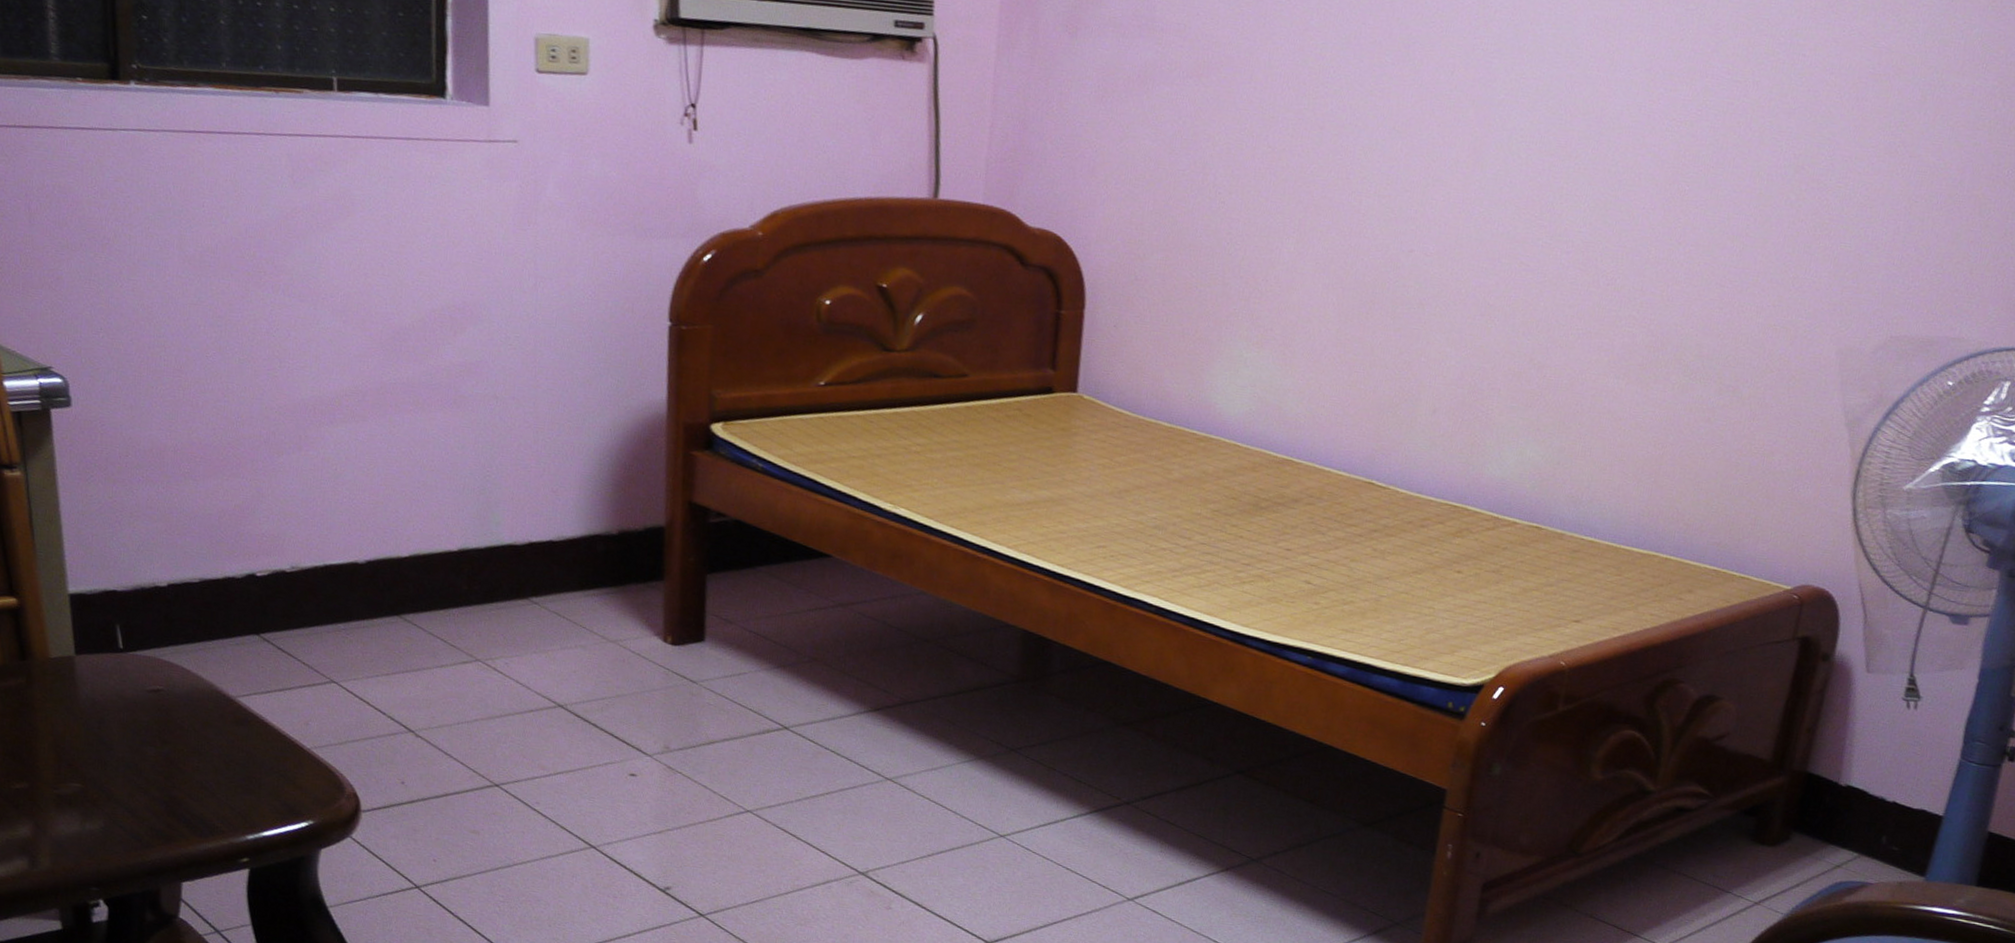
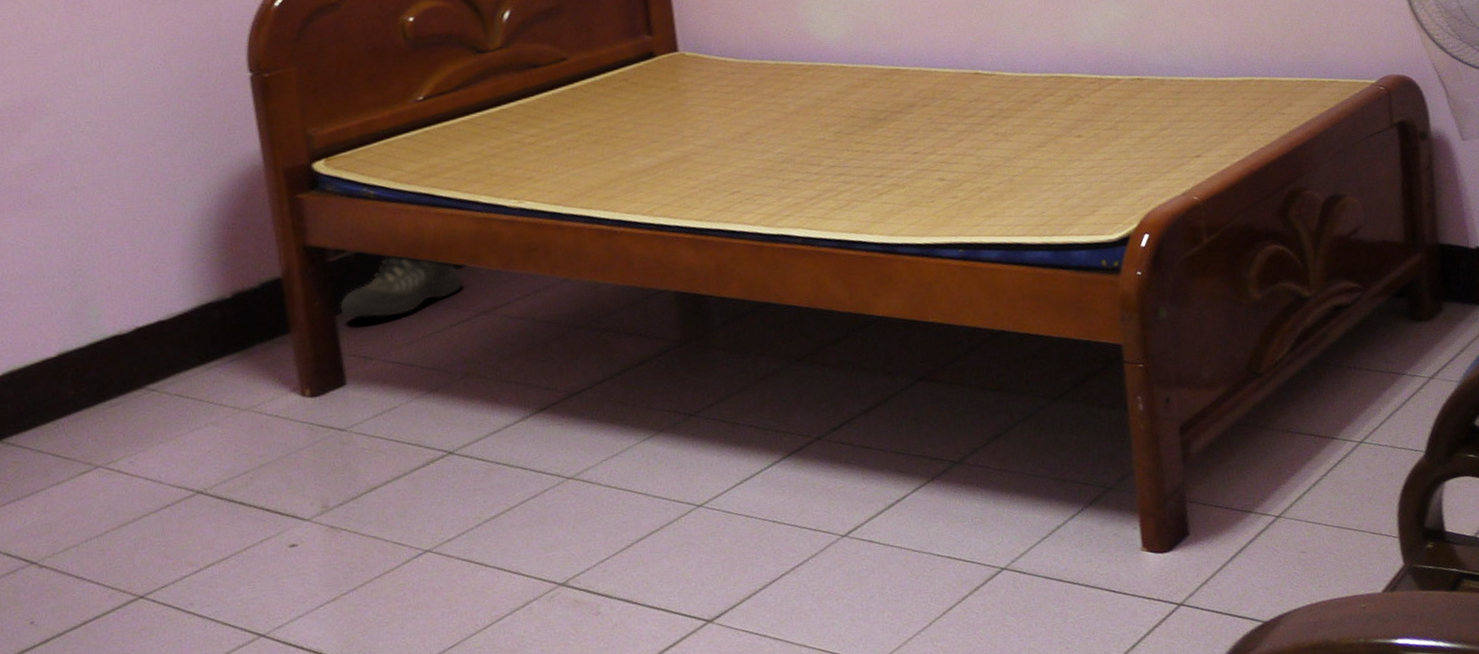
shoe: none [711,529,827,589] -> present [340,255,462,319]

